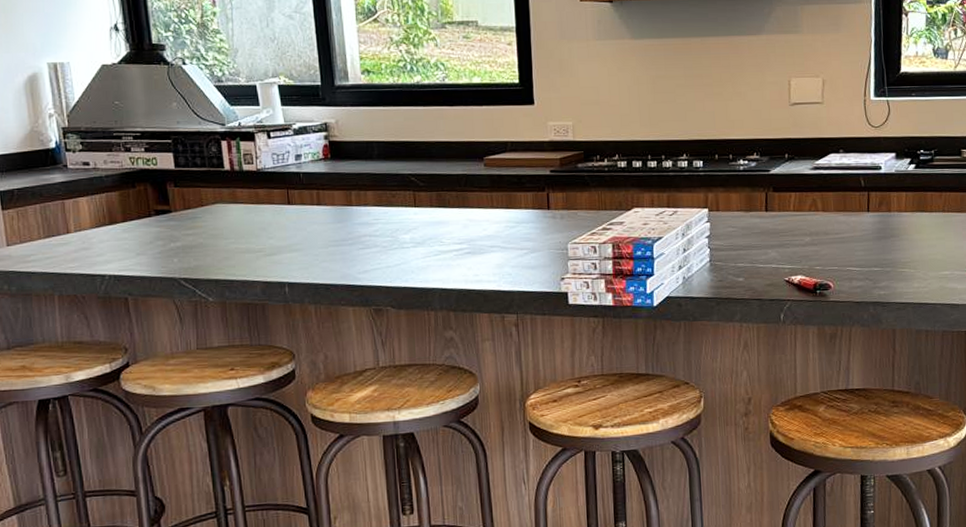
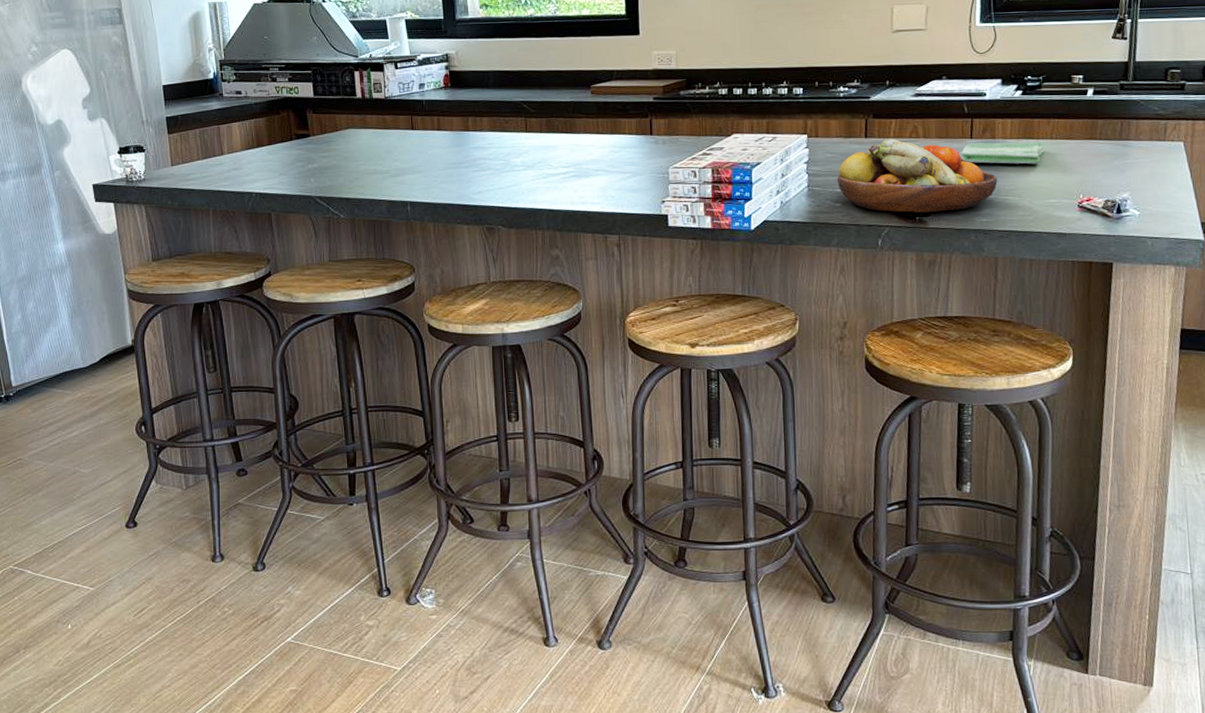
fruit bowl: none [738,212,894,286] -> present [837,138,998,213]
dish towel: none [856,214,939,237] -> present [959,142,1046,164]

